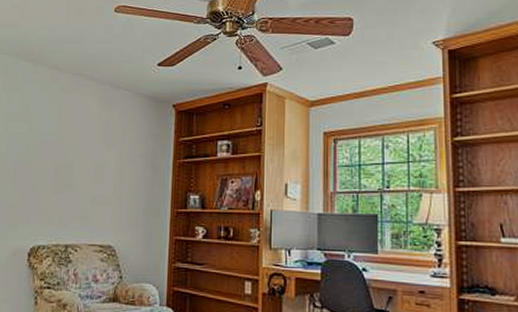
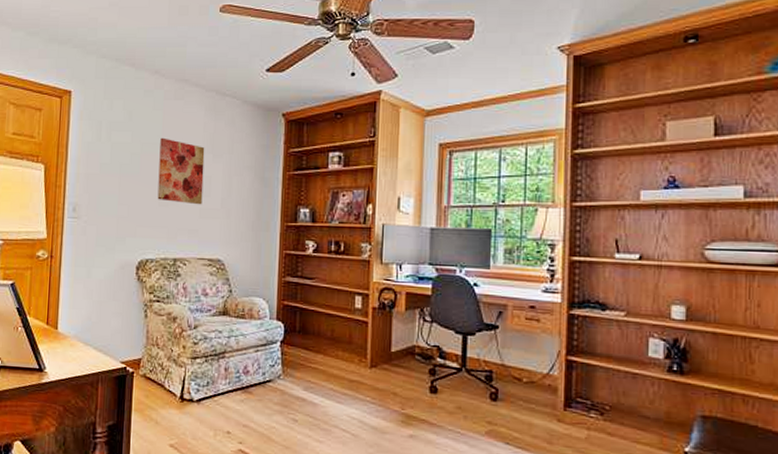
wall art: none [51,128,98,192] -> present [157,137,205,205]

